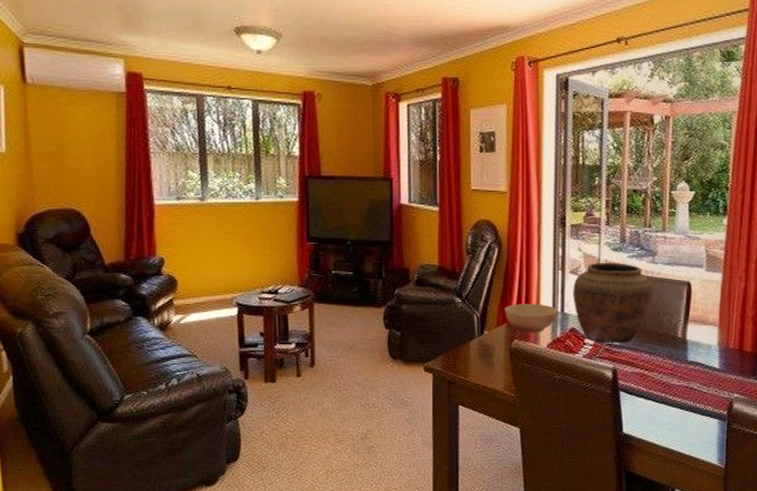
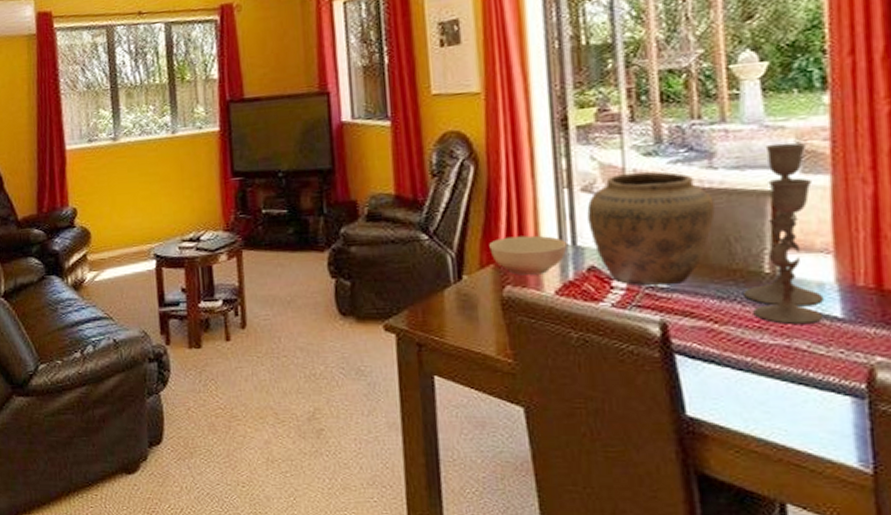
candlestick: none [665,249,711,372] -> present [744,142,824,324]

